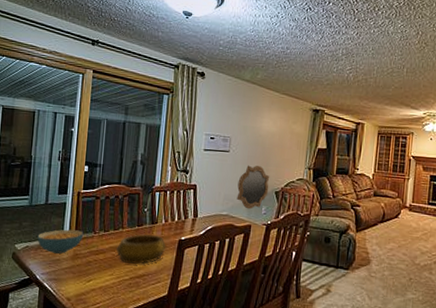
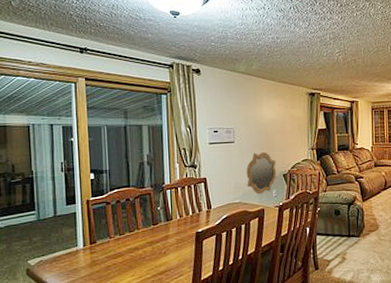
cereal bowl: present [37,229,84,254] -> none [50,237,99,264]
decorative bowl: present [116,234,167,264] -> none [134,231,184,262]

